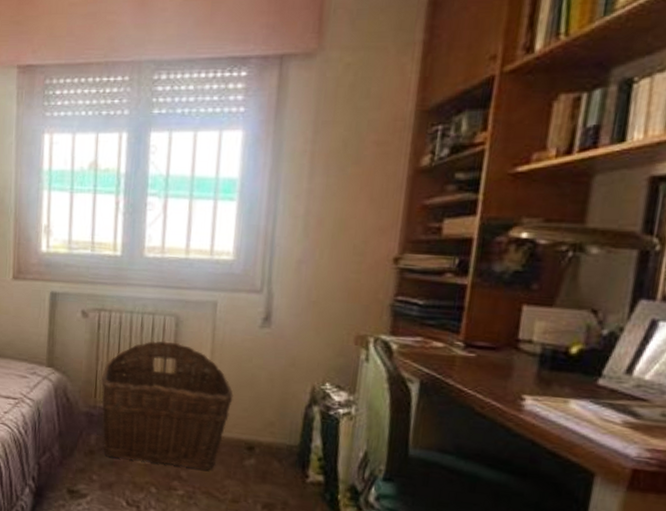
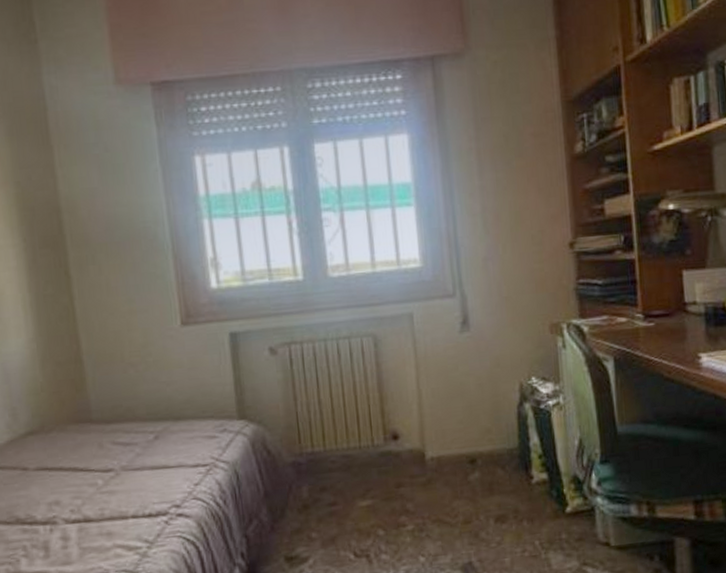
wicker basket: present [100,341,234,471] -> none [303,364,447,507]

